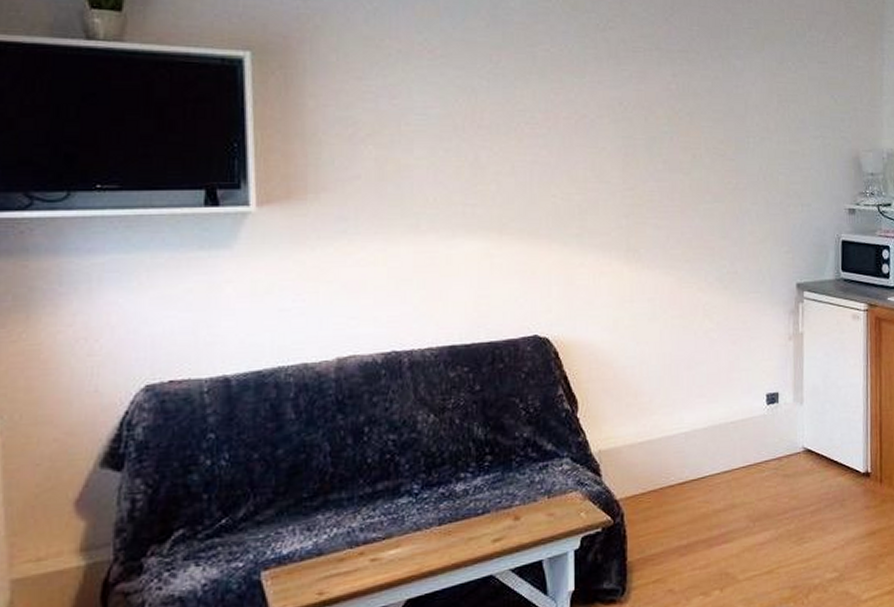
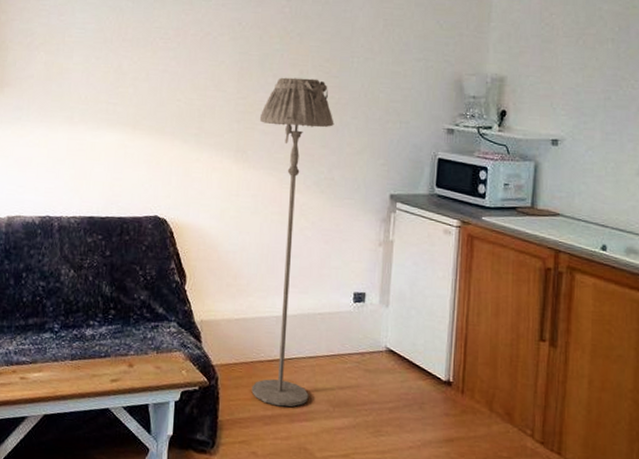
floor lamp: none [650,163,734,533] -> present [251,77,334,407]

